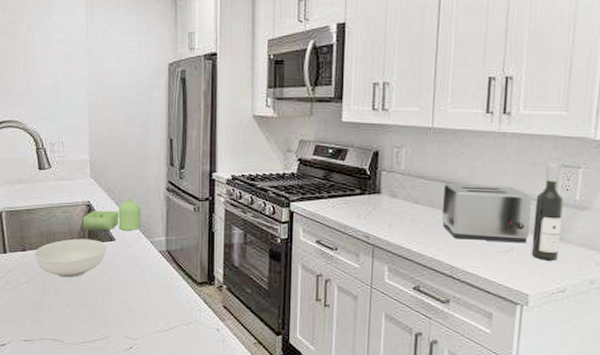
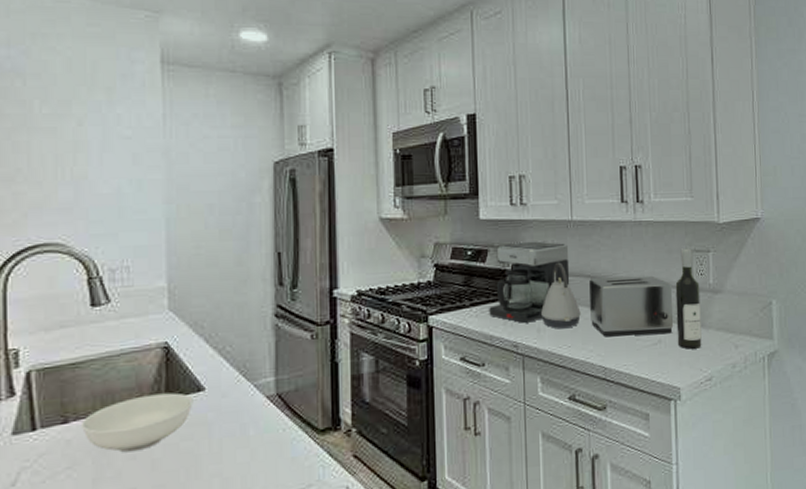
soap dispenser: present [83,199,142,231] -> none [157,332,242,382]
coffee maker: none [345,144,426,218] -> present [489,241,570,323]
kettle: none [394,165,433,227] -> present [541,262,581,329]

